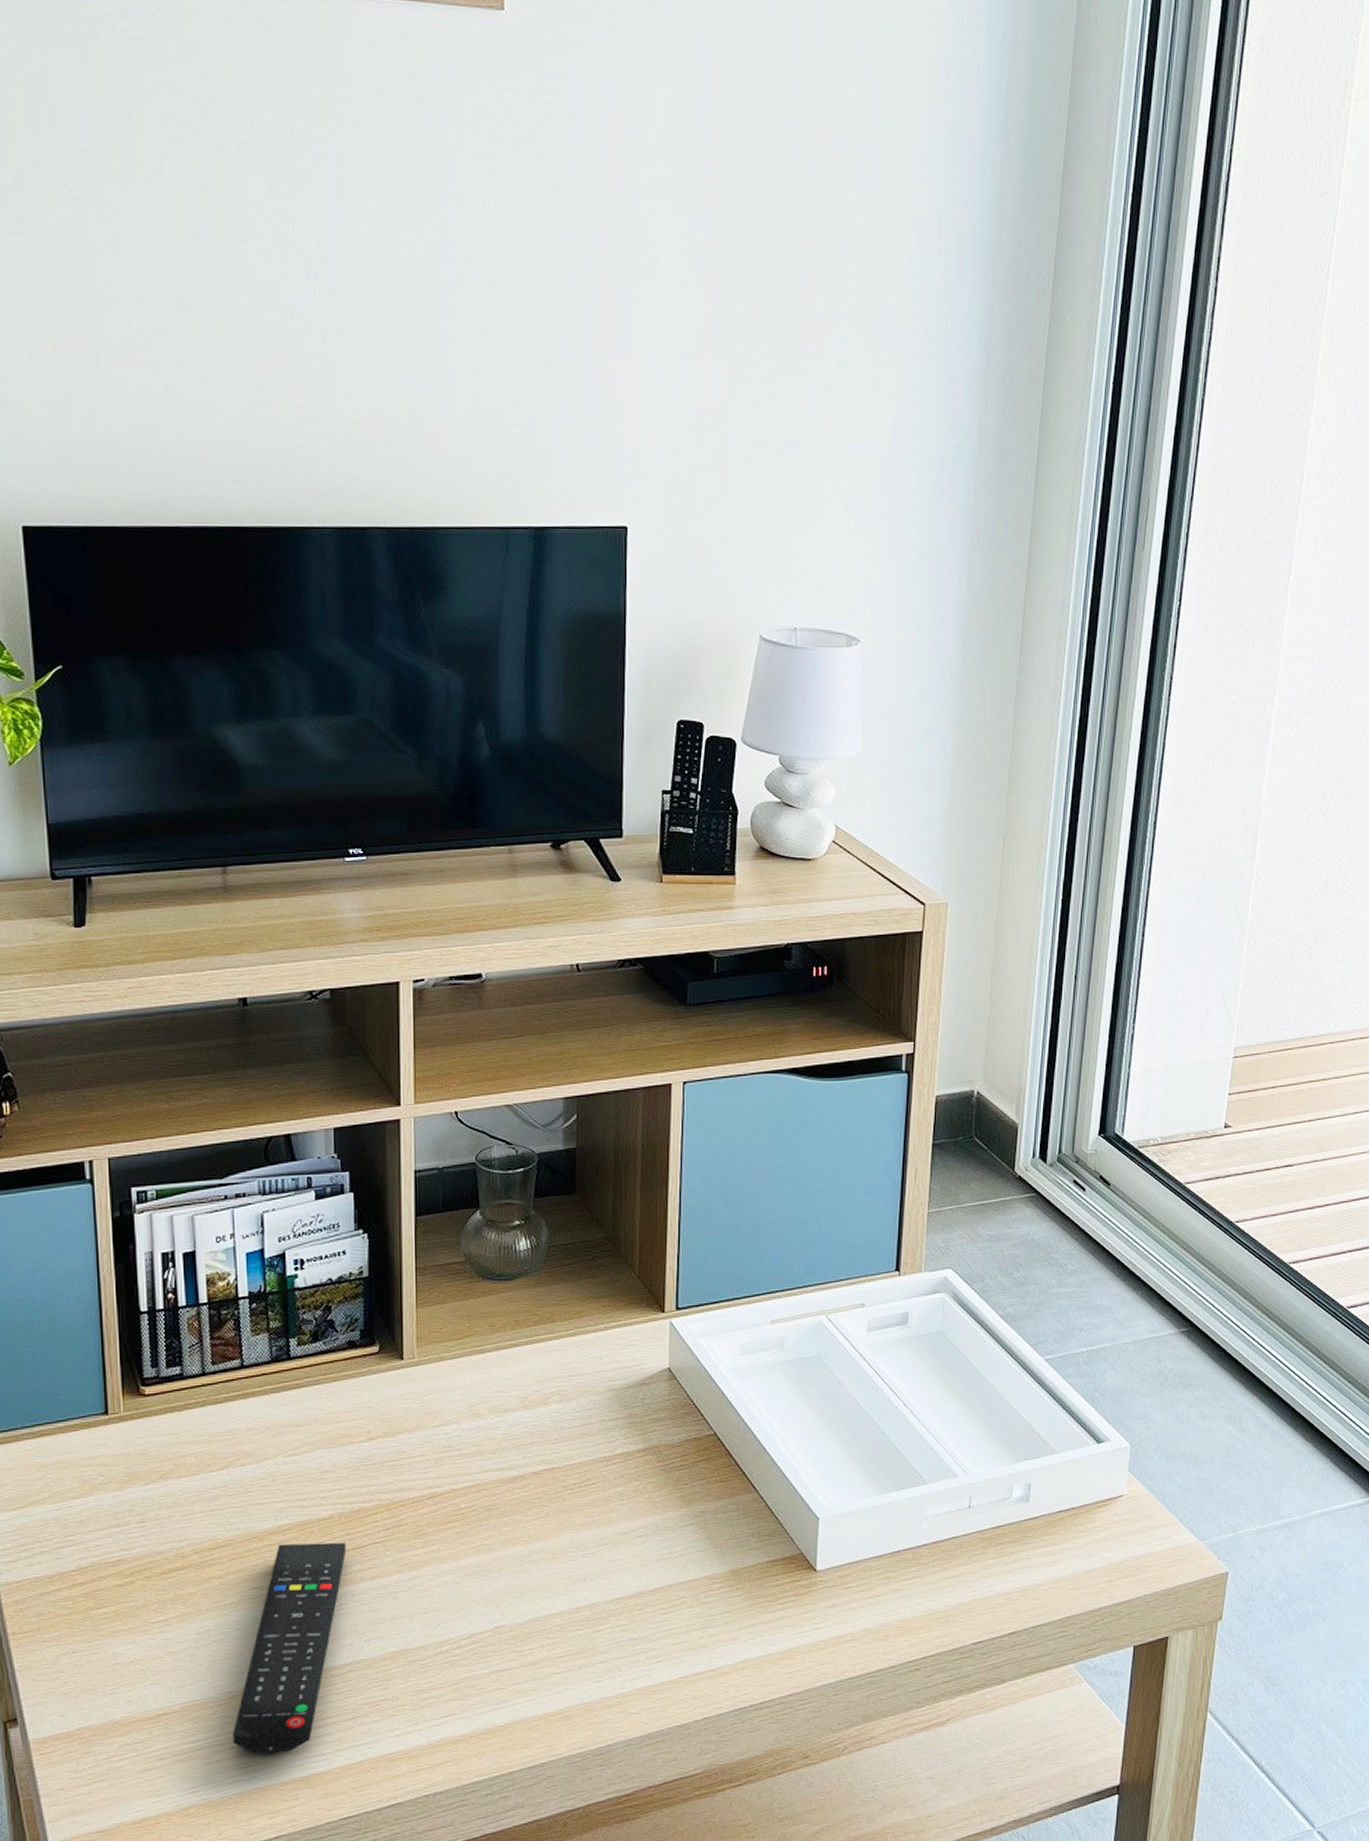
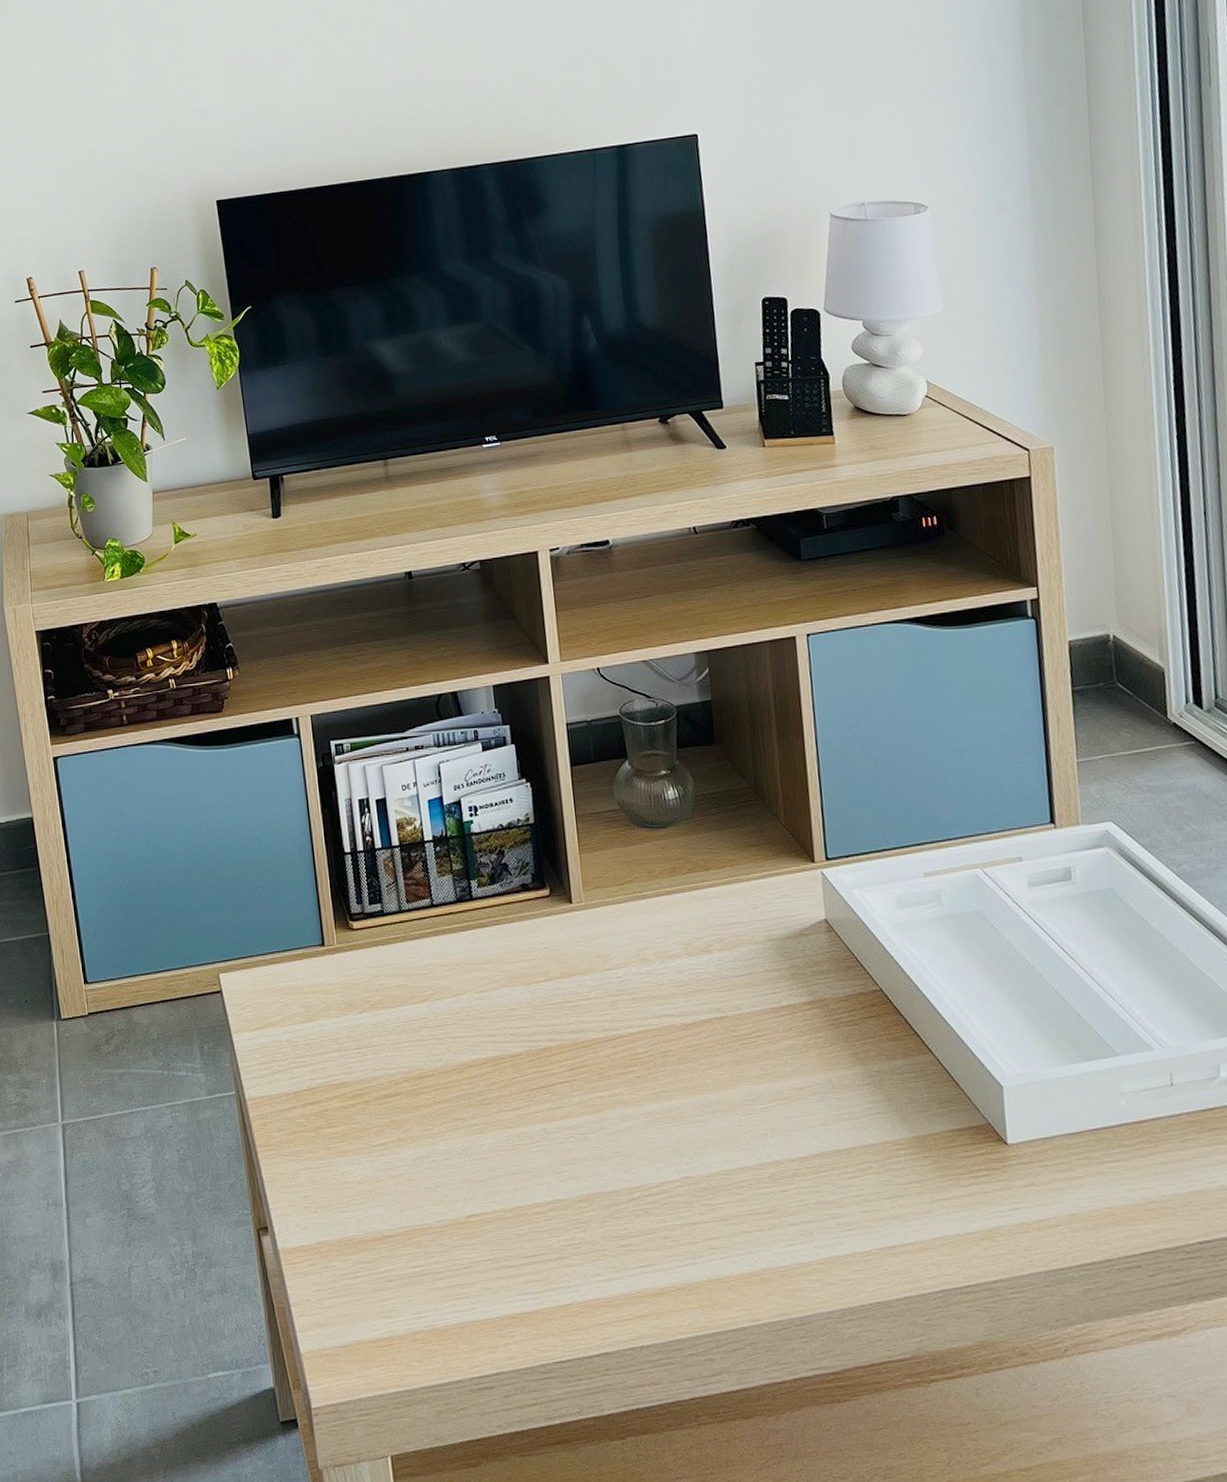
remote control: present [233,1542,347,1755] -> none [450,1077,537,1288]

